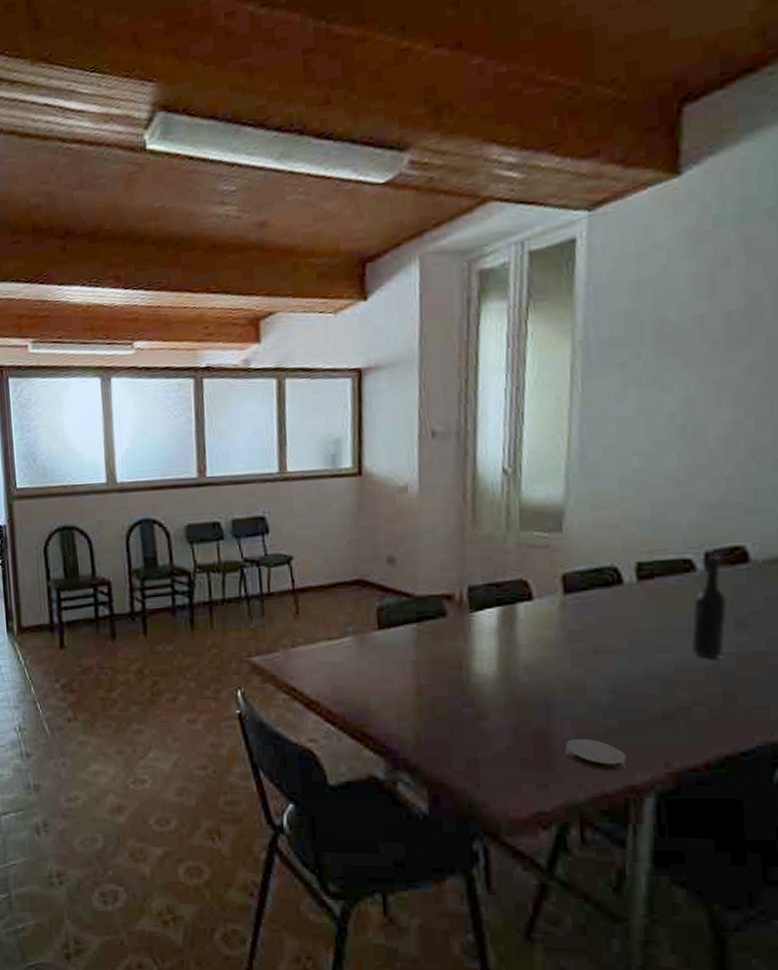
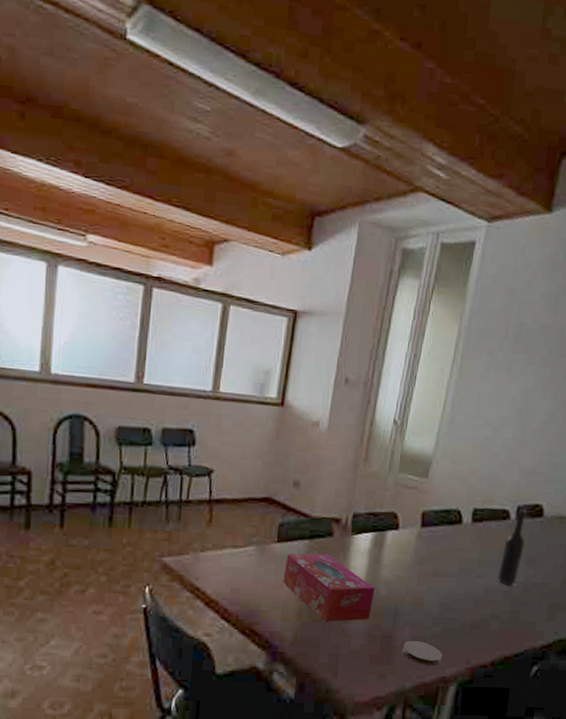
tissue box: none [391,637,514,719] -> present [283,553,375,622]

